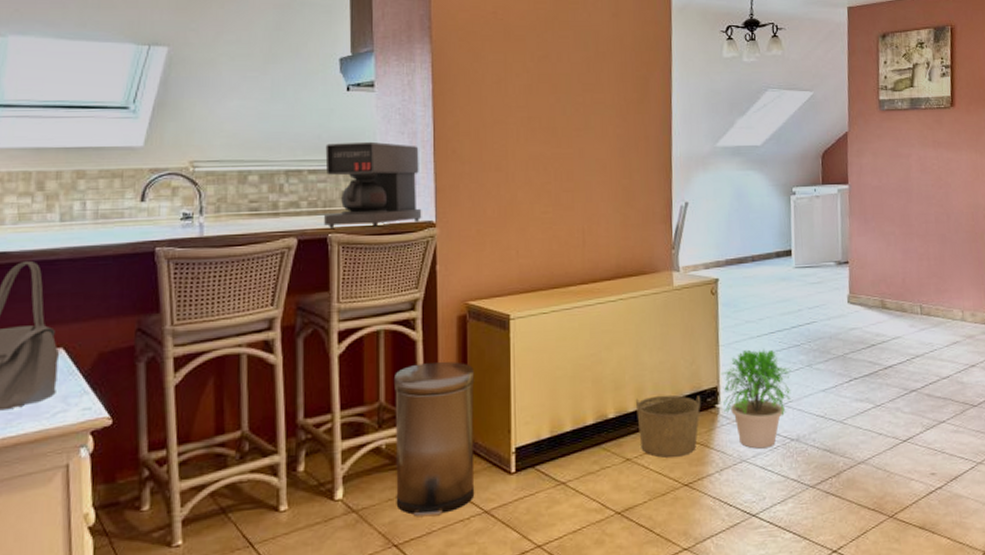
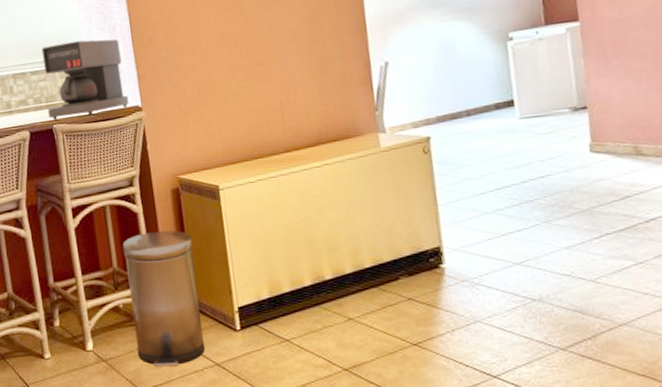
basket: present [635,395,701,458] -> none [351,256,424,317]
potted plant: present [721,348,791,449] -> none [442,205,528,309]

